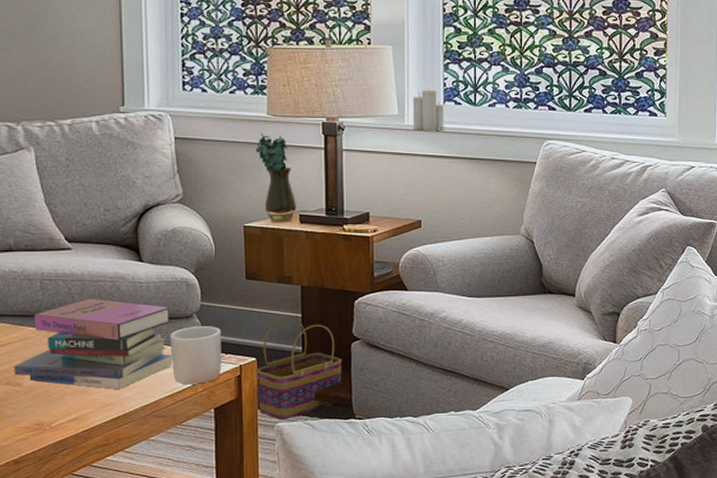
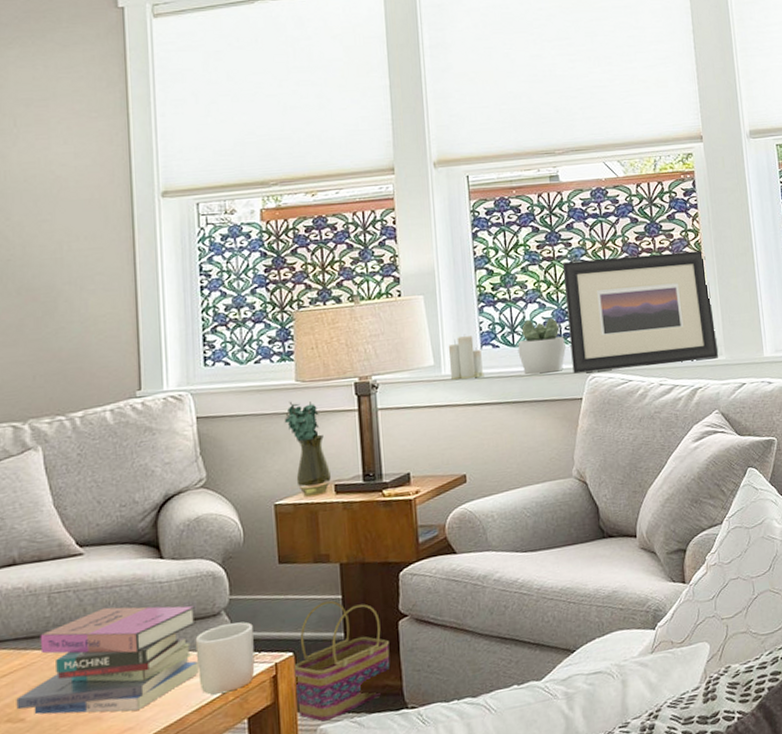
succulent plant: none [479,81,525,134] -> present [517,317,566,375]
picture frame: none [528,29,671,140] -> present [562,250,718,374]

